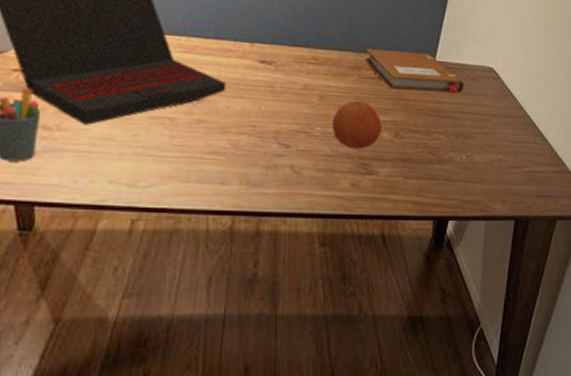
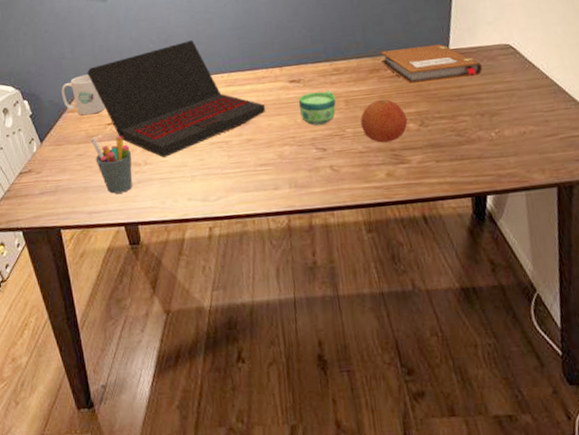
cup: none [265,78,310,119] -> present [298,91,336,126]

